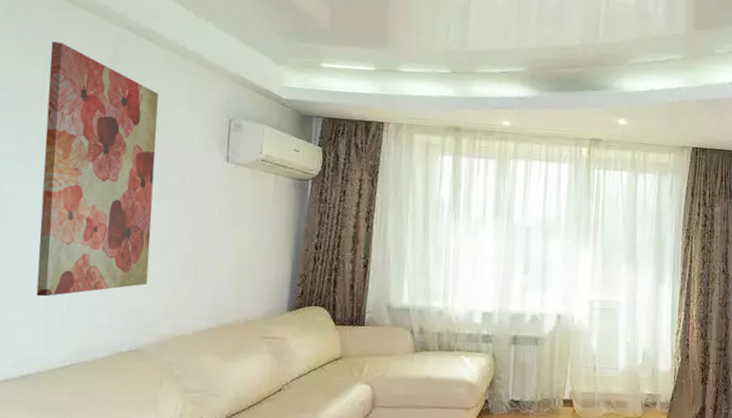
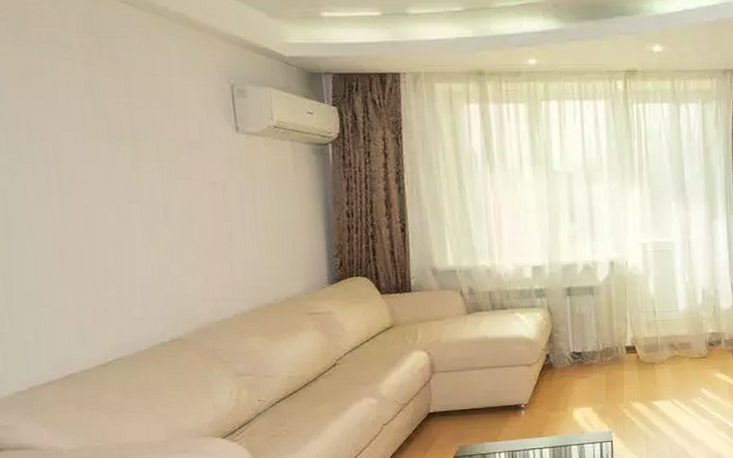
wall art: present [36,41,159,297] -> none [17,15,176,294]

